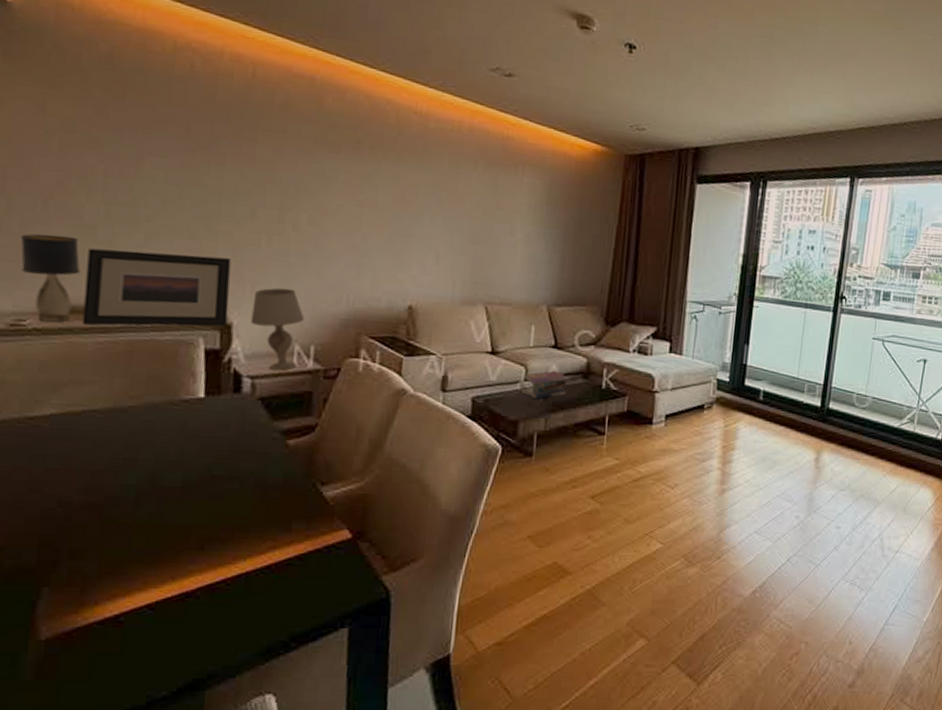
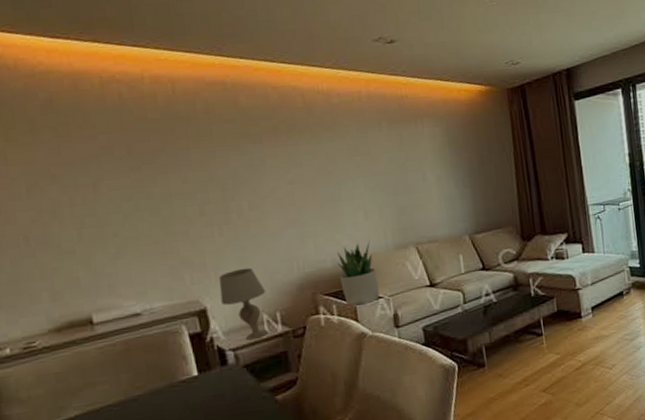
table lamp: present [20,234,81,323] -> none [13,263,72,340]
picture frame: present [82,248,231,327] -> none [72,253,202,335]
planter: none [391,288,435,359] -> present [336,241,380,307]
books: present [521,370,567,400] -> none [462,289,503,318]

